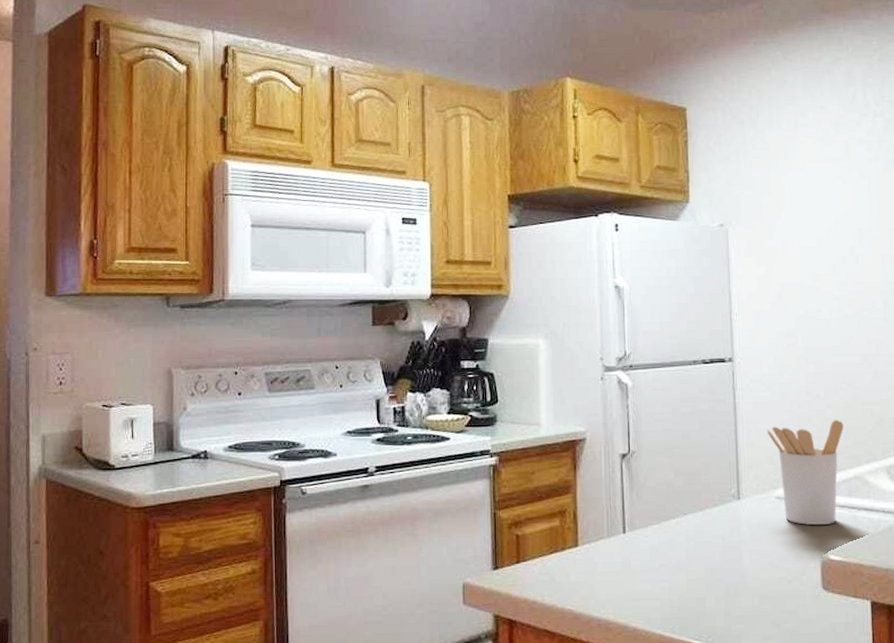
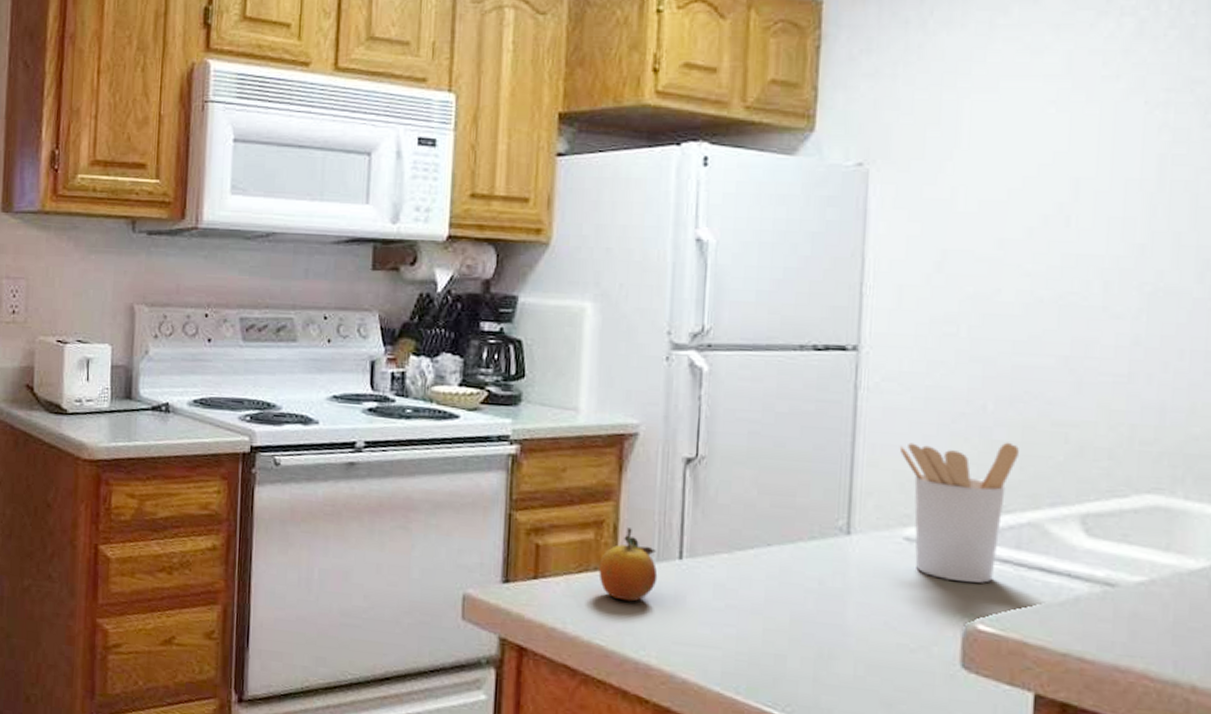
fruit: none [565,513,609,572] -> present [599,528,658,602]

